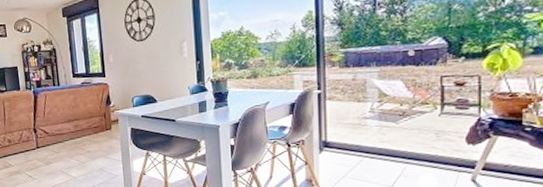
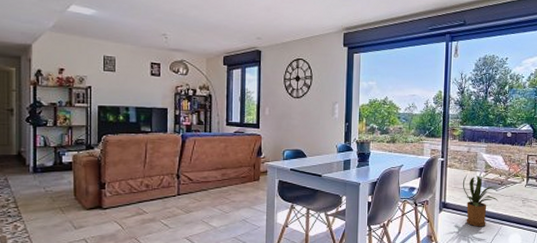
house plant: none [348,107,401,168] -> present [462,174,499,227]

